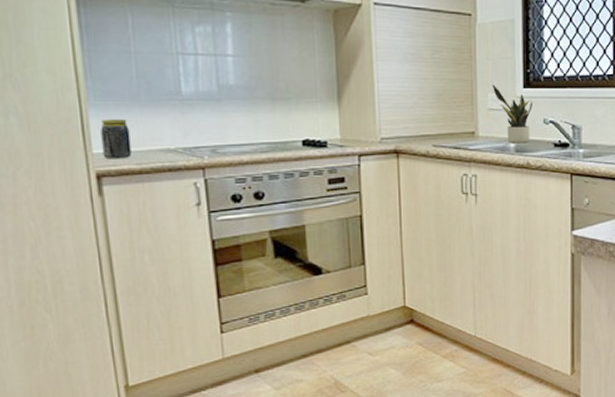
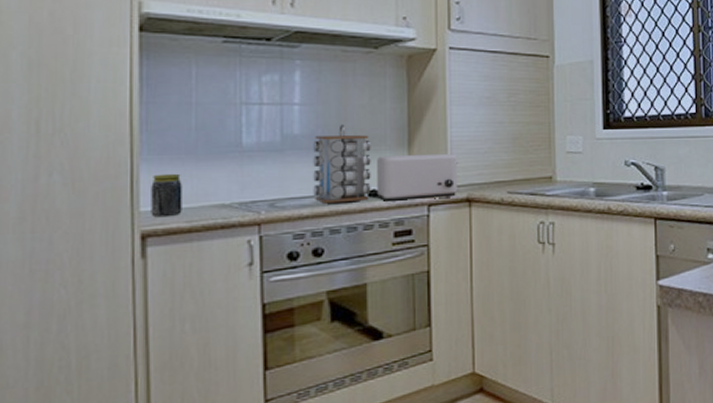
spice rack: none [248,76,305,151] -> present [313,124,371,204]
toaster: none [309,107,386,152] -> present [377,153,459,203]
potted plant: present [492,84,532,142] -> none [570,126,613,187]

